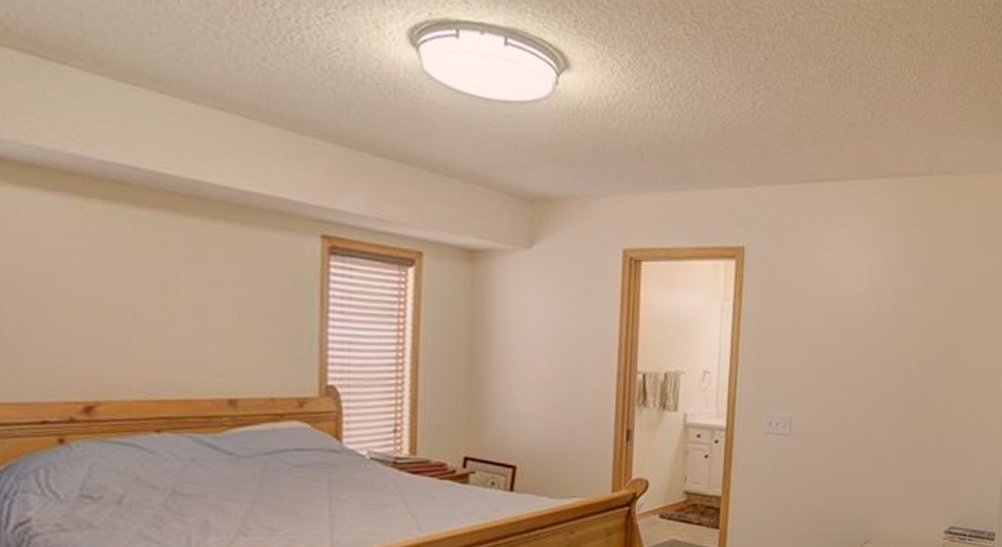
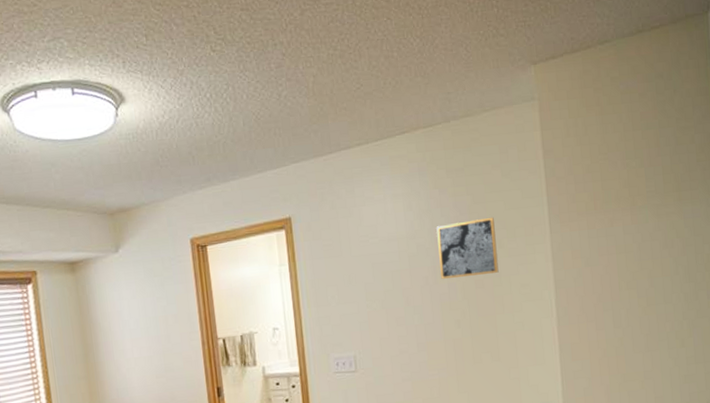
wall art: none [897,288,962,350] -> present [436,217,499,279]

